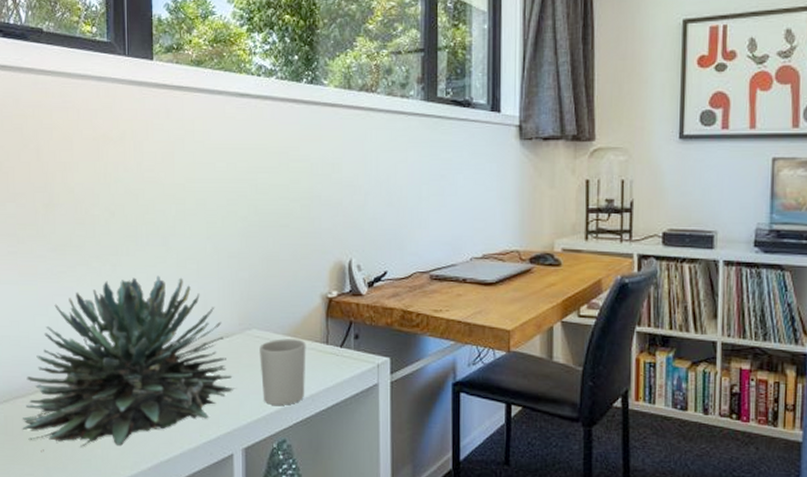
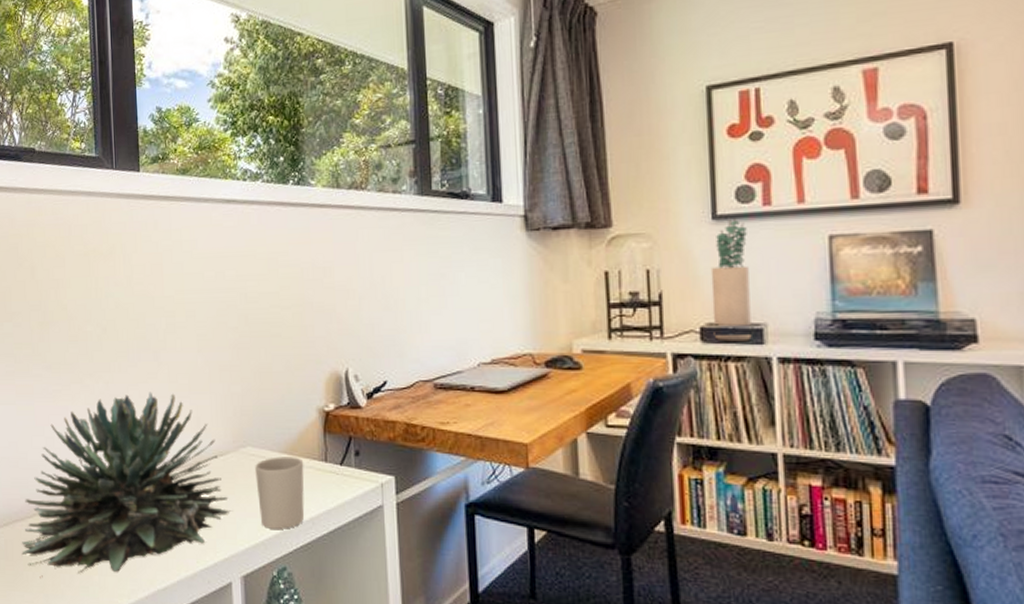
vase: none [673,139,707,246] -> present [710,218,752,342]

